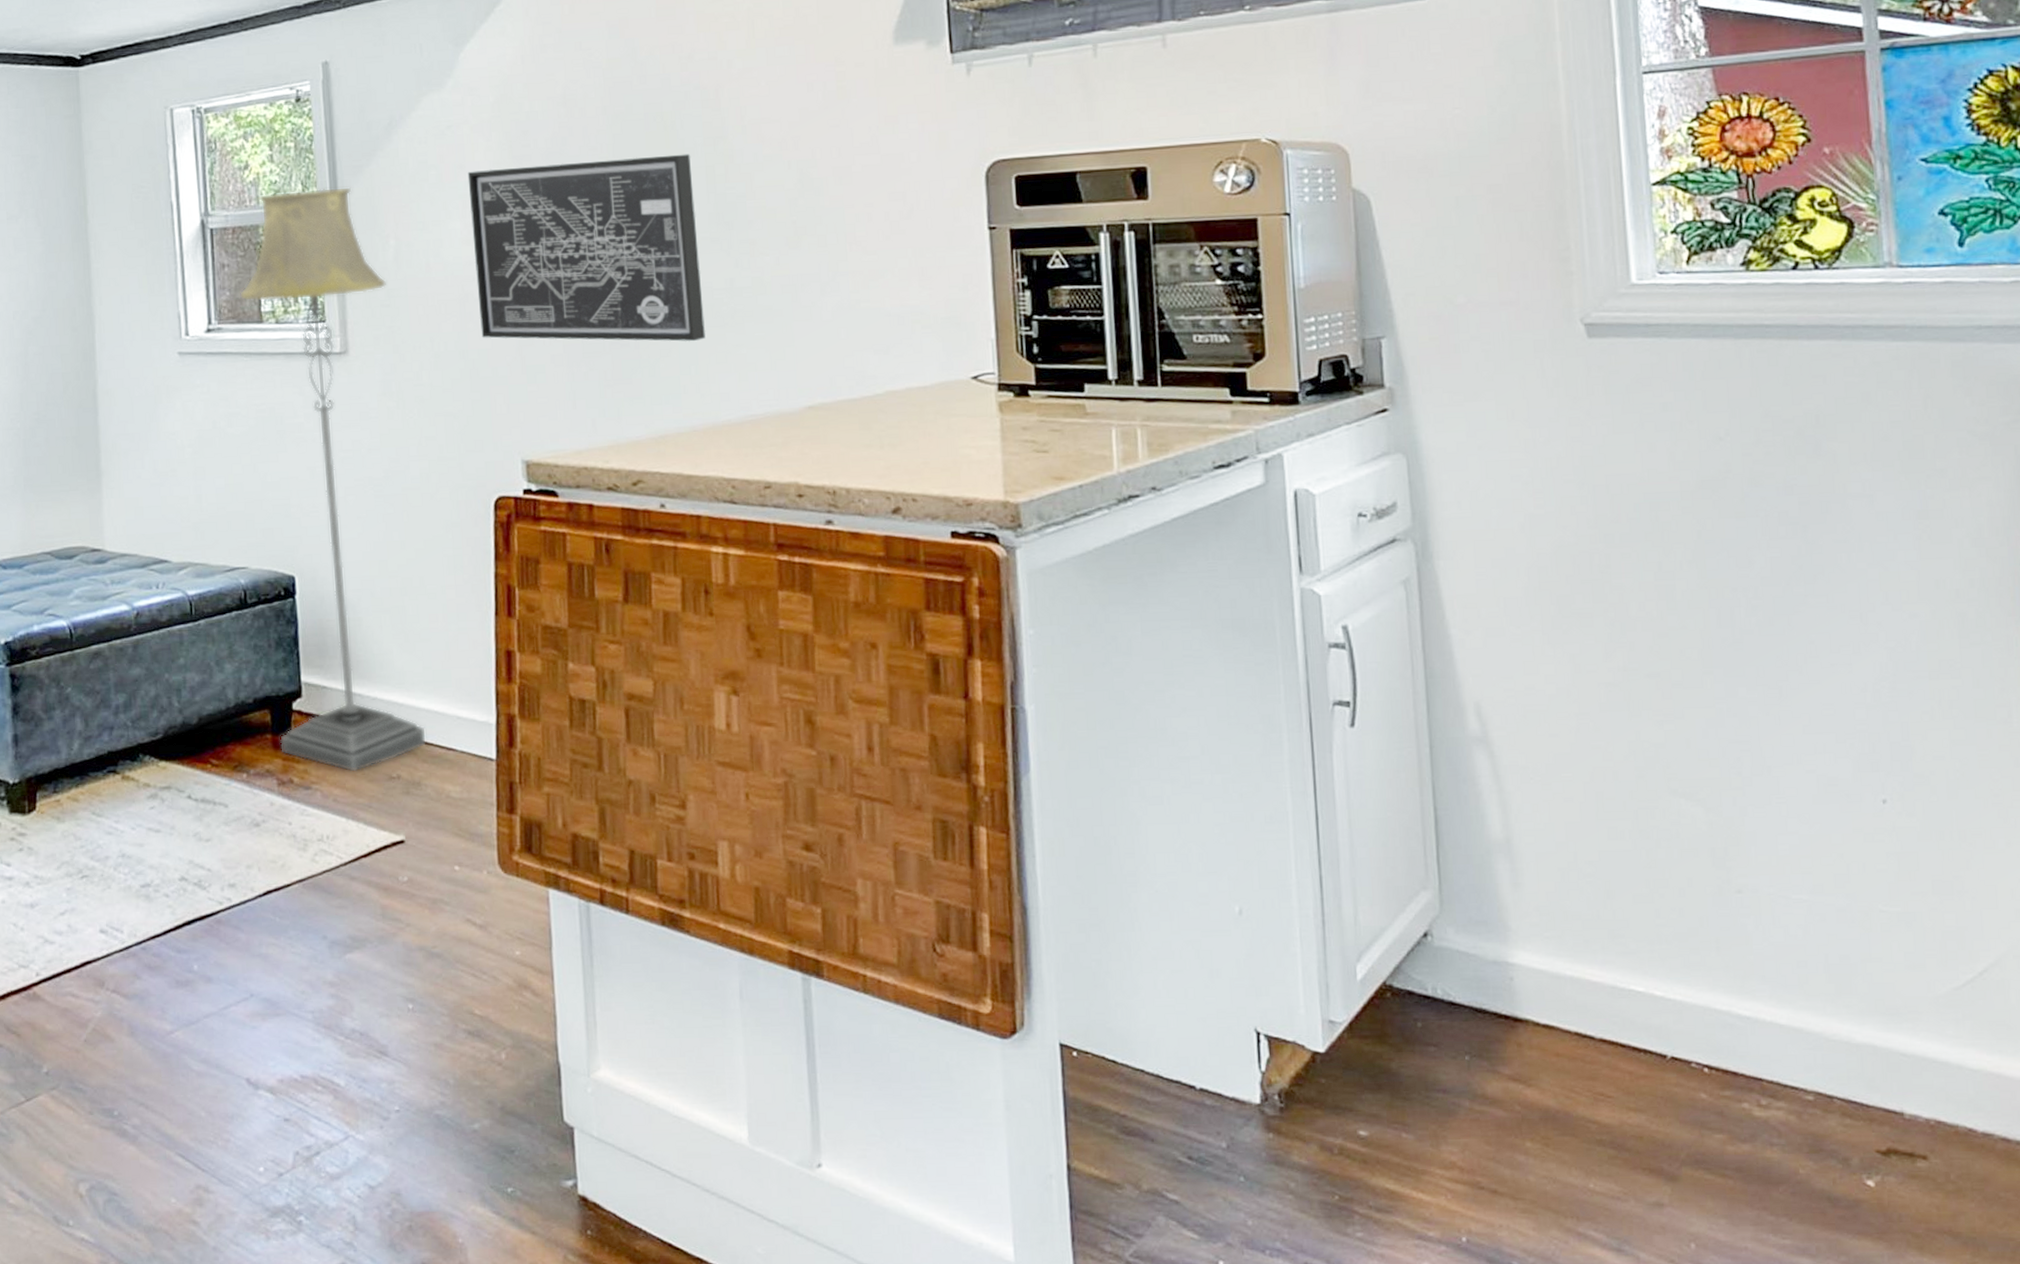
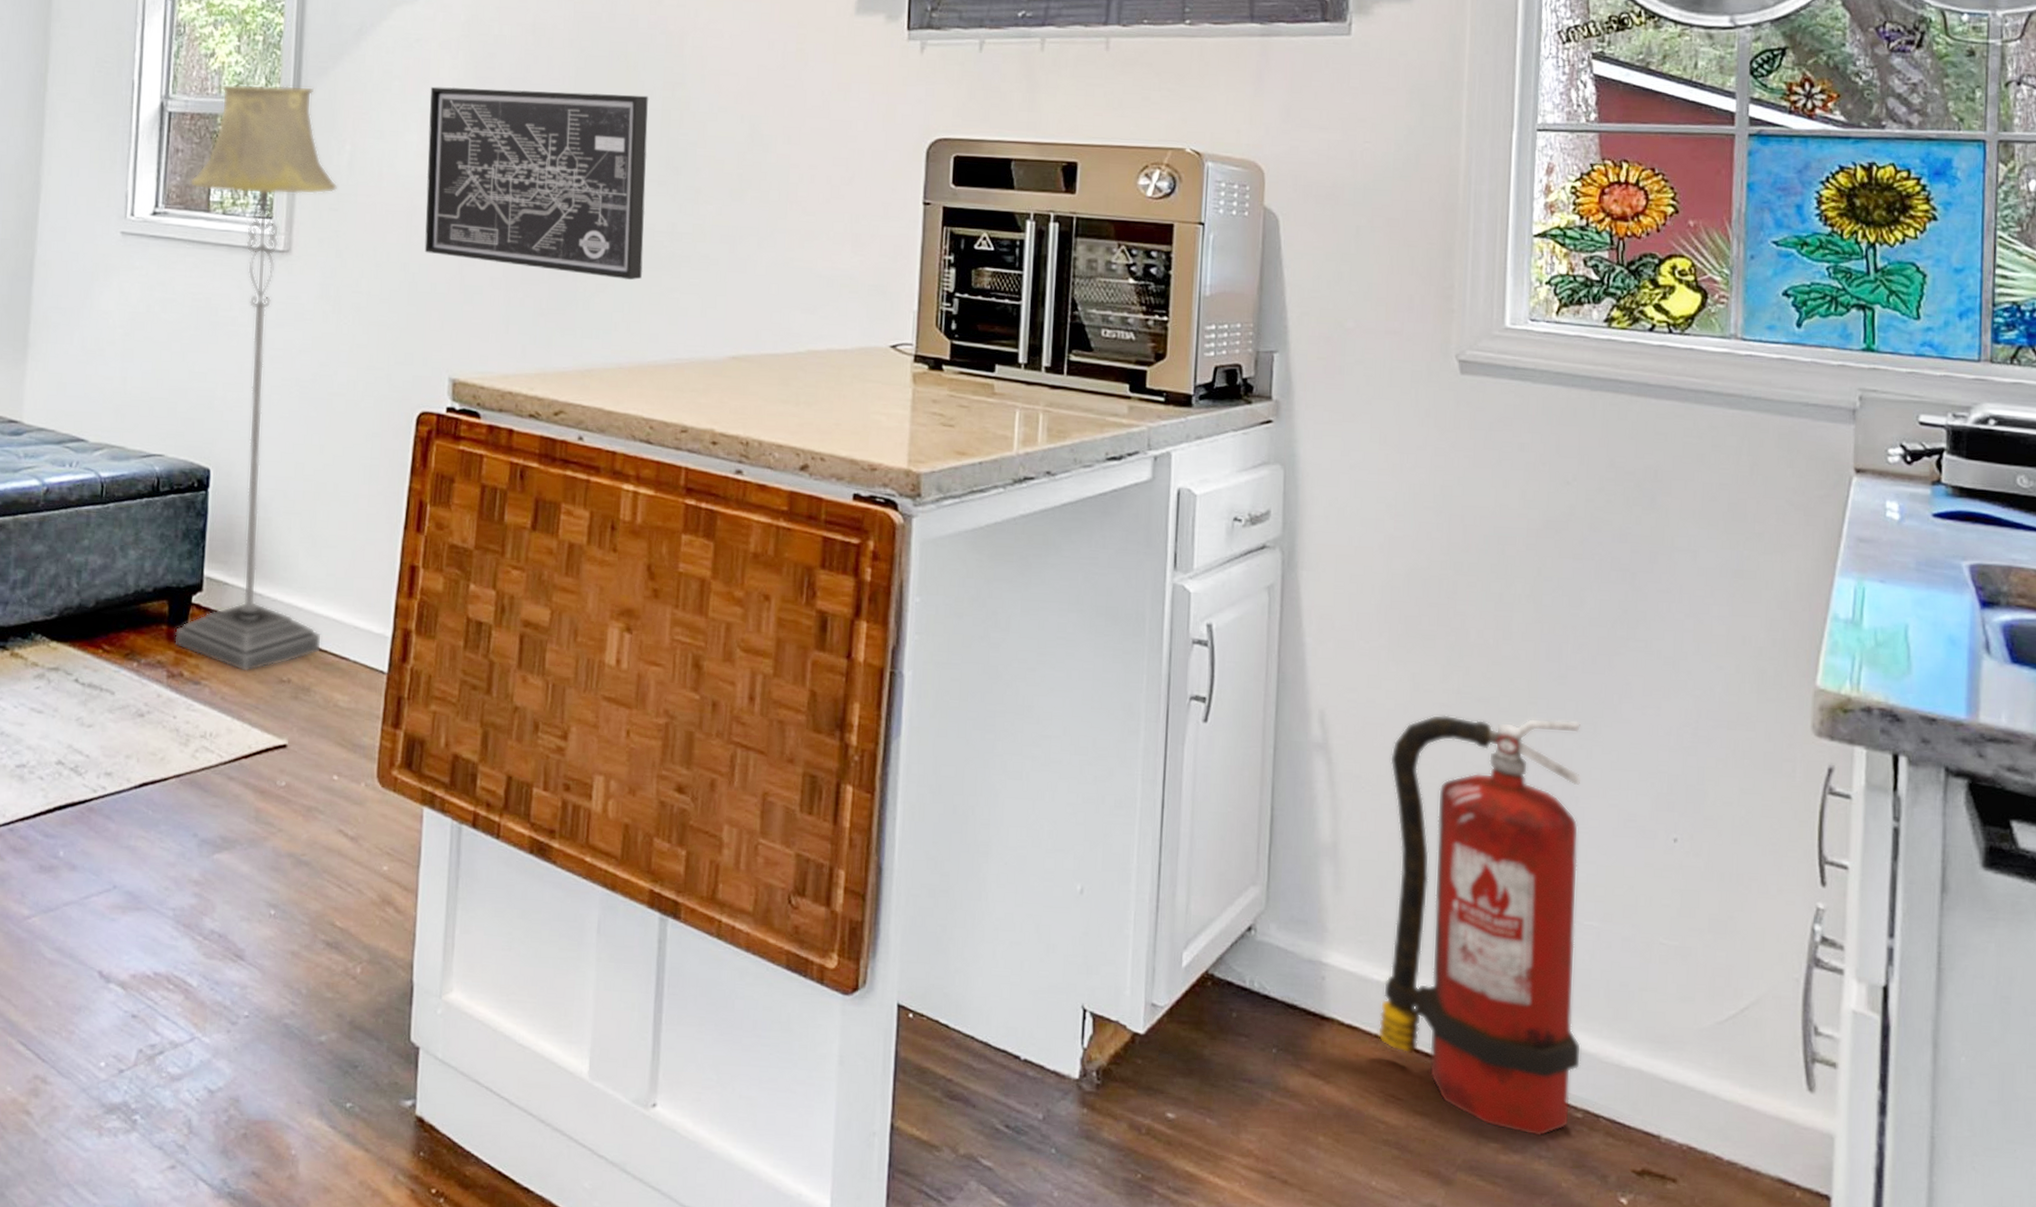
fire extinguisher: none [1557,686,1806,1123] -> present [1377,714,1582,1137]

